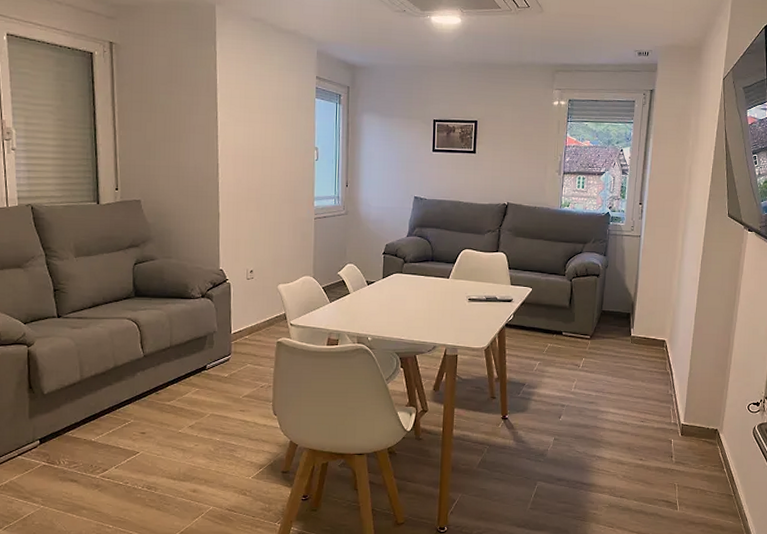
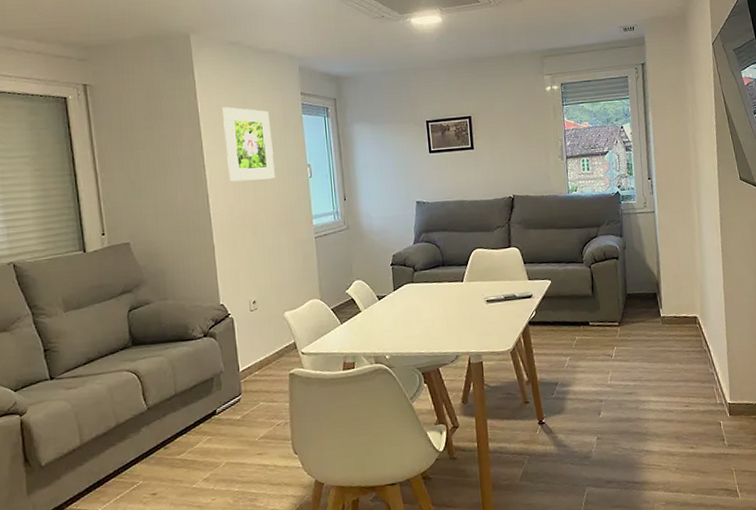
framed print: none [239,81,284,157] -> present [222,107,275,182]

